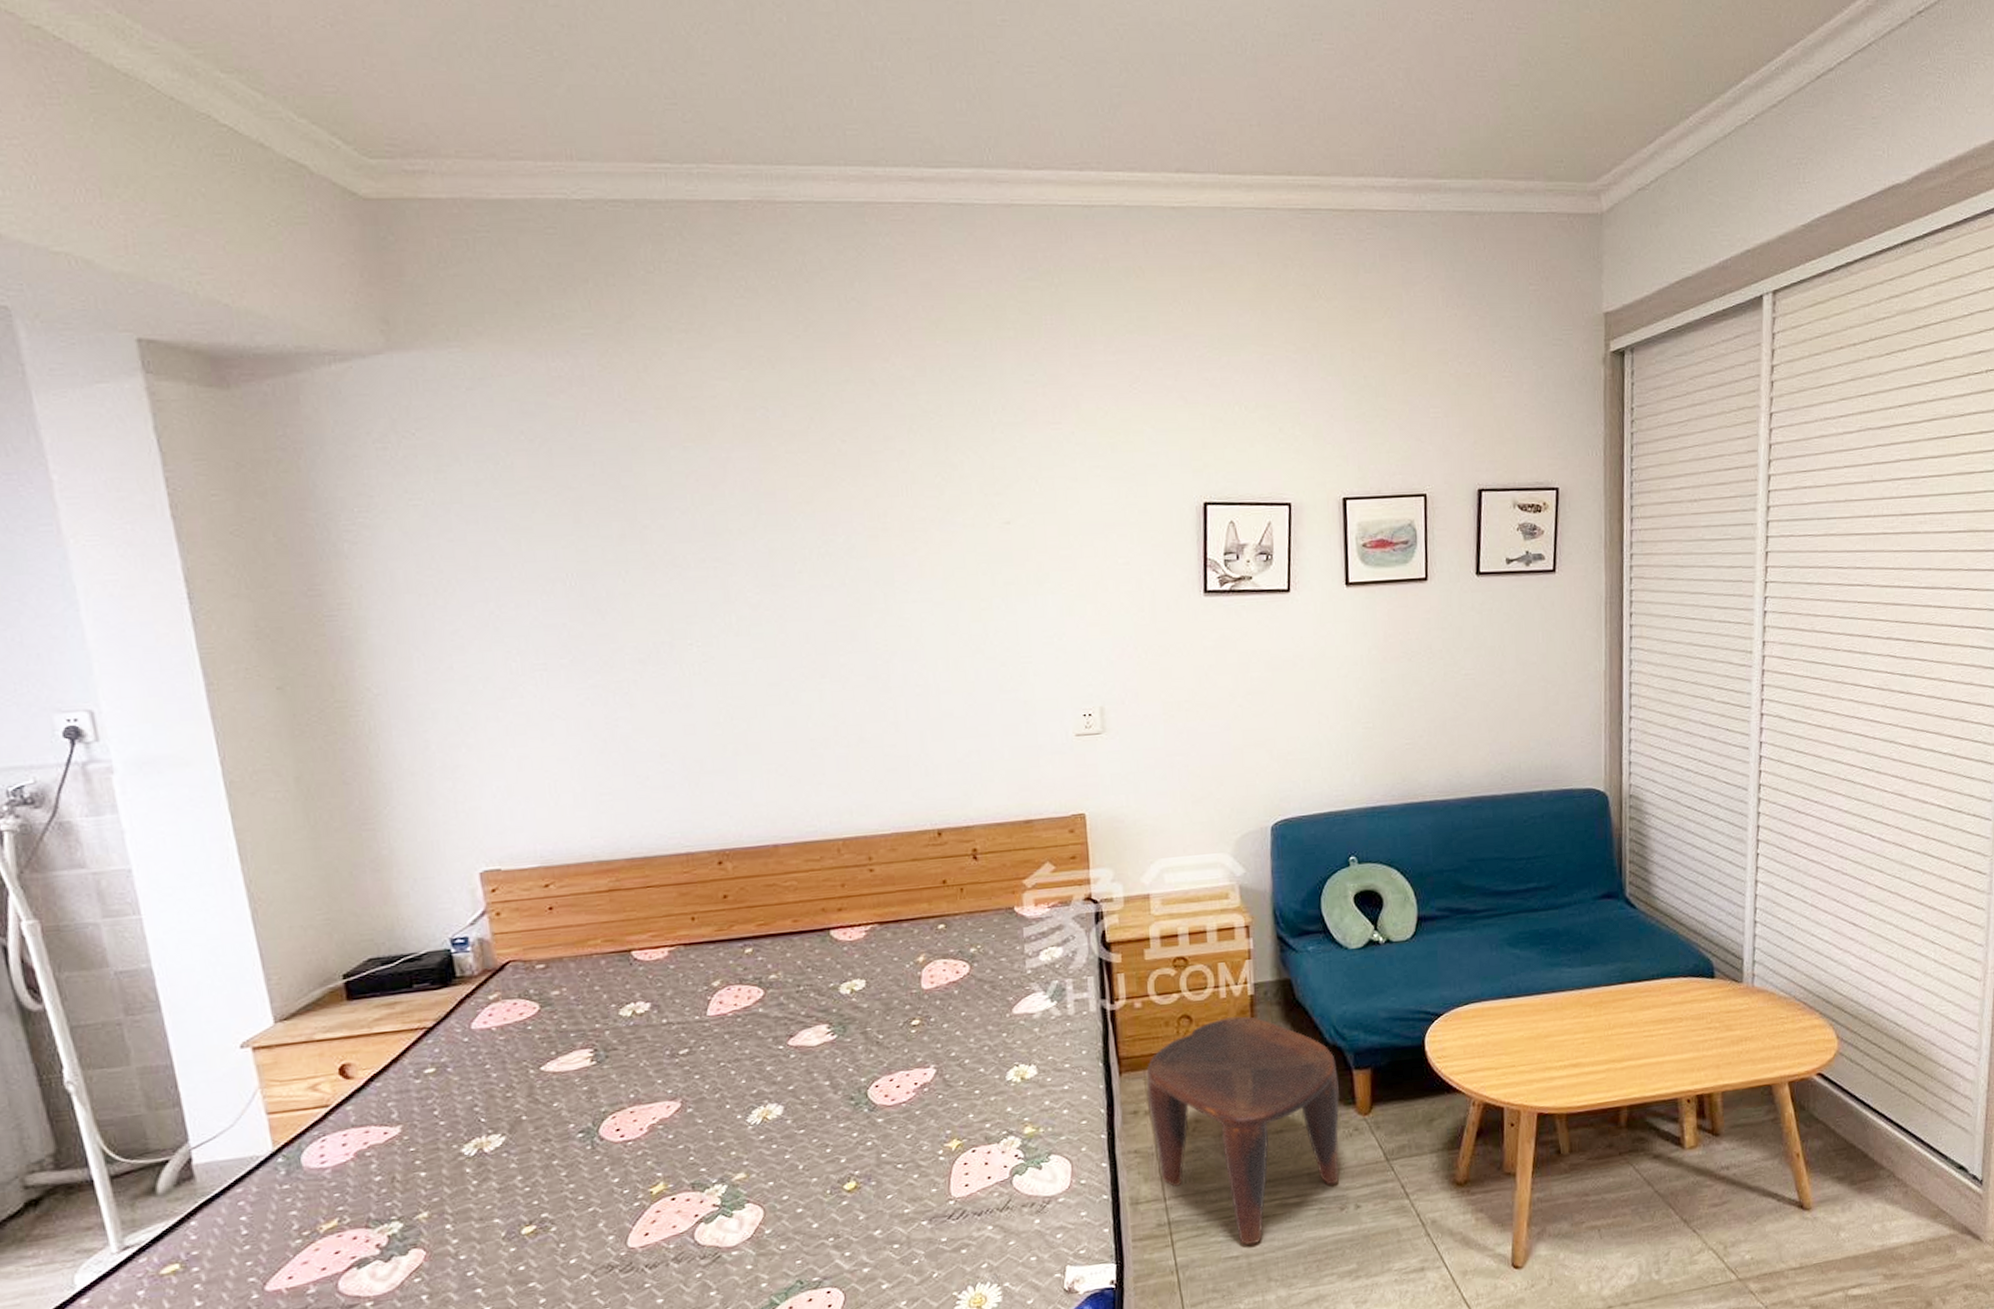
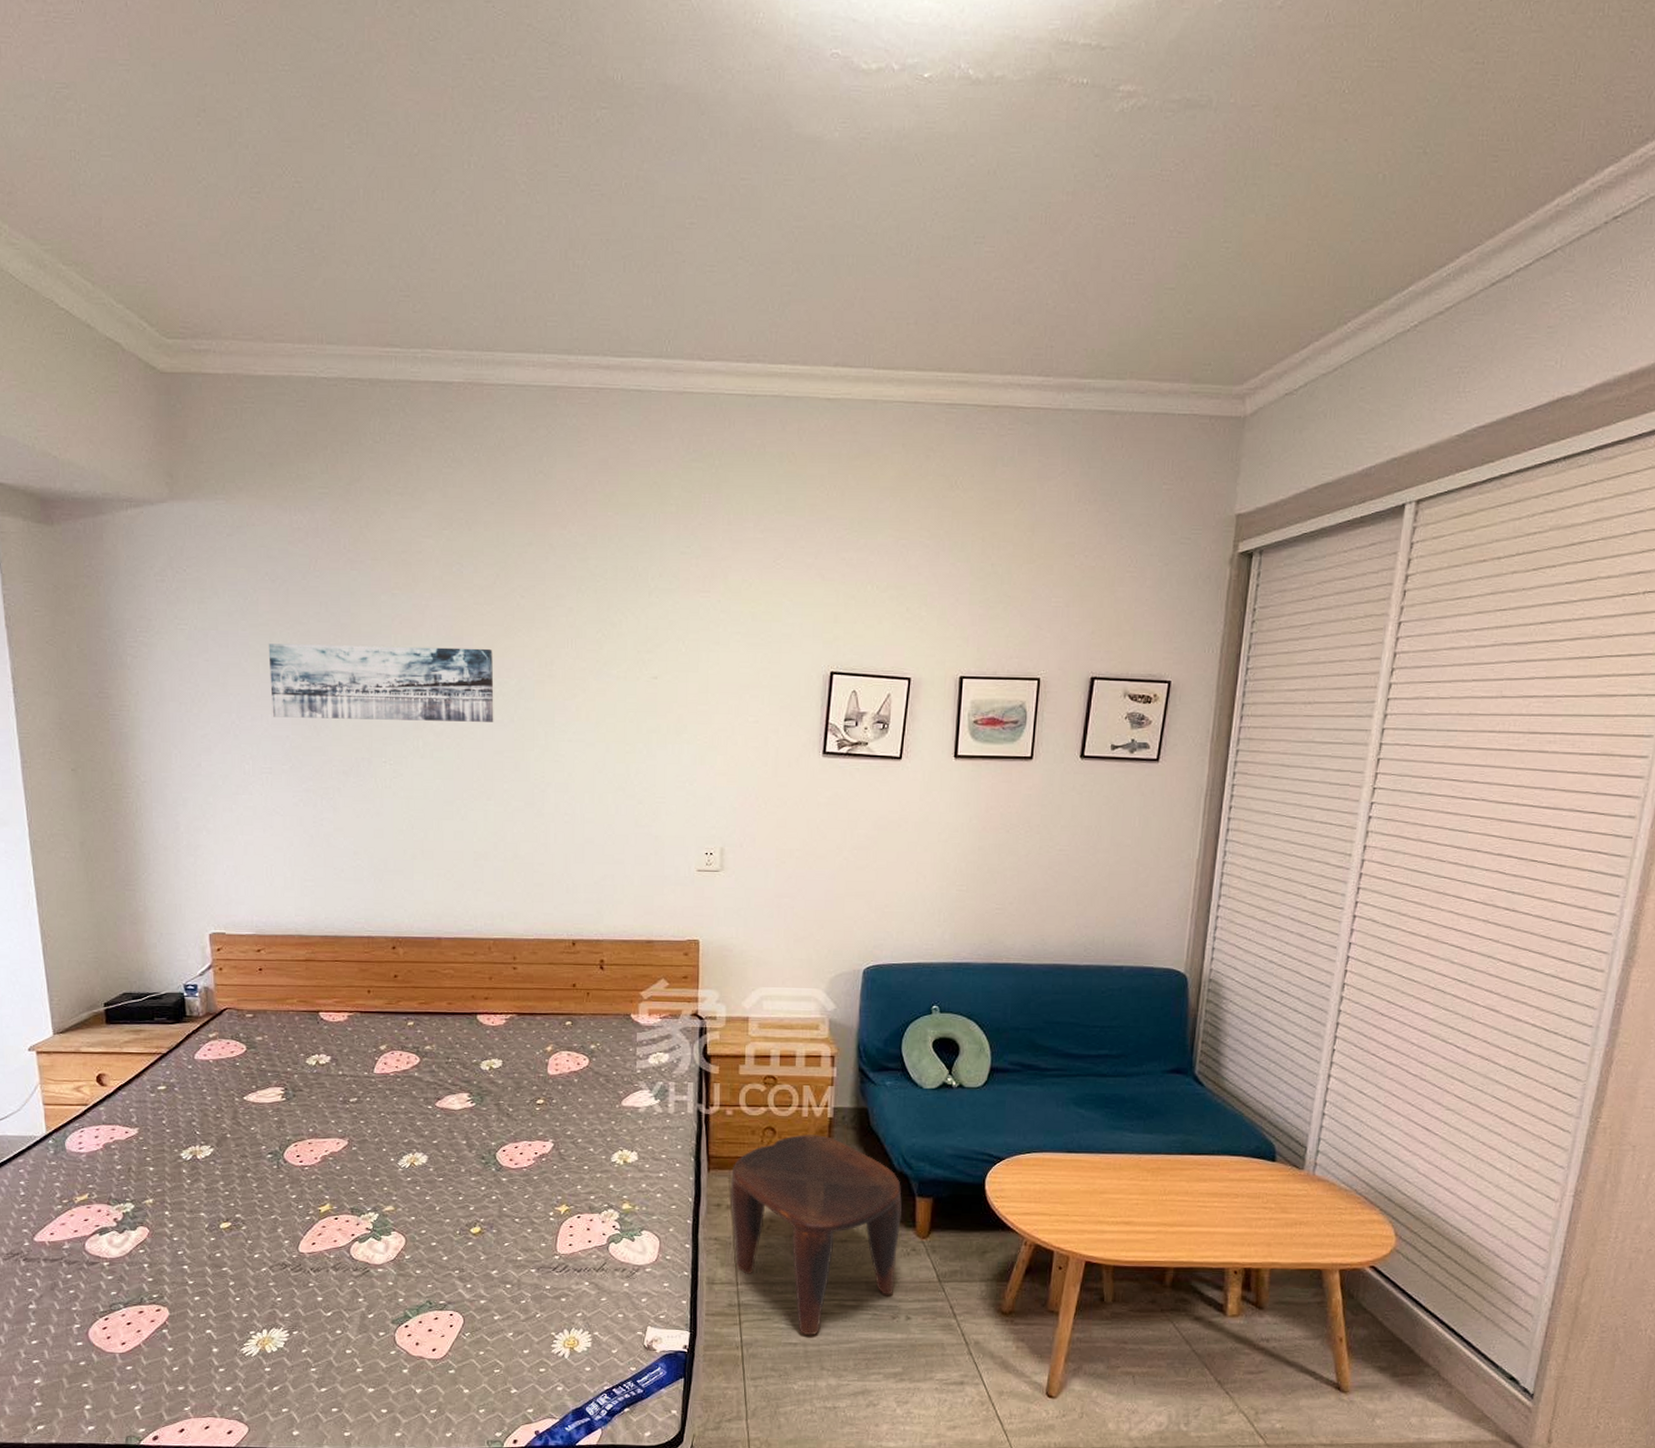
wall art: none [530,503,822,603] -> present [268,643,494,722]

